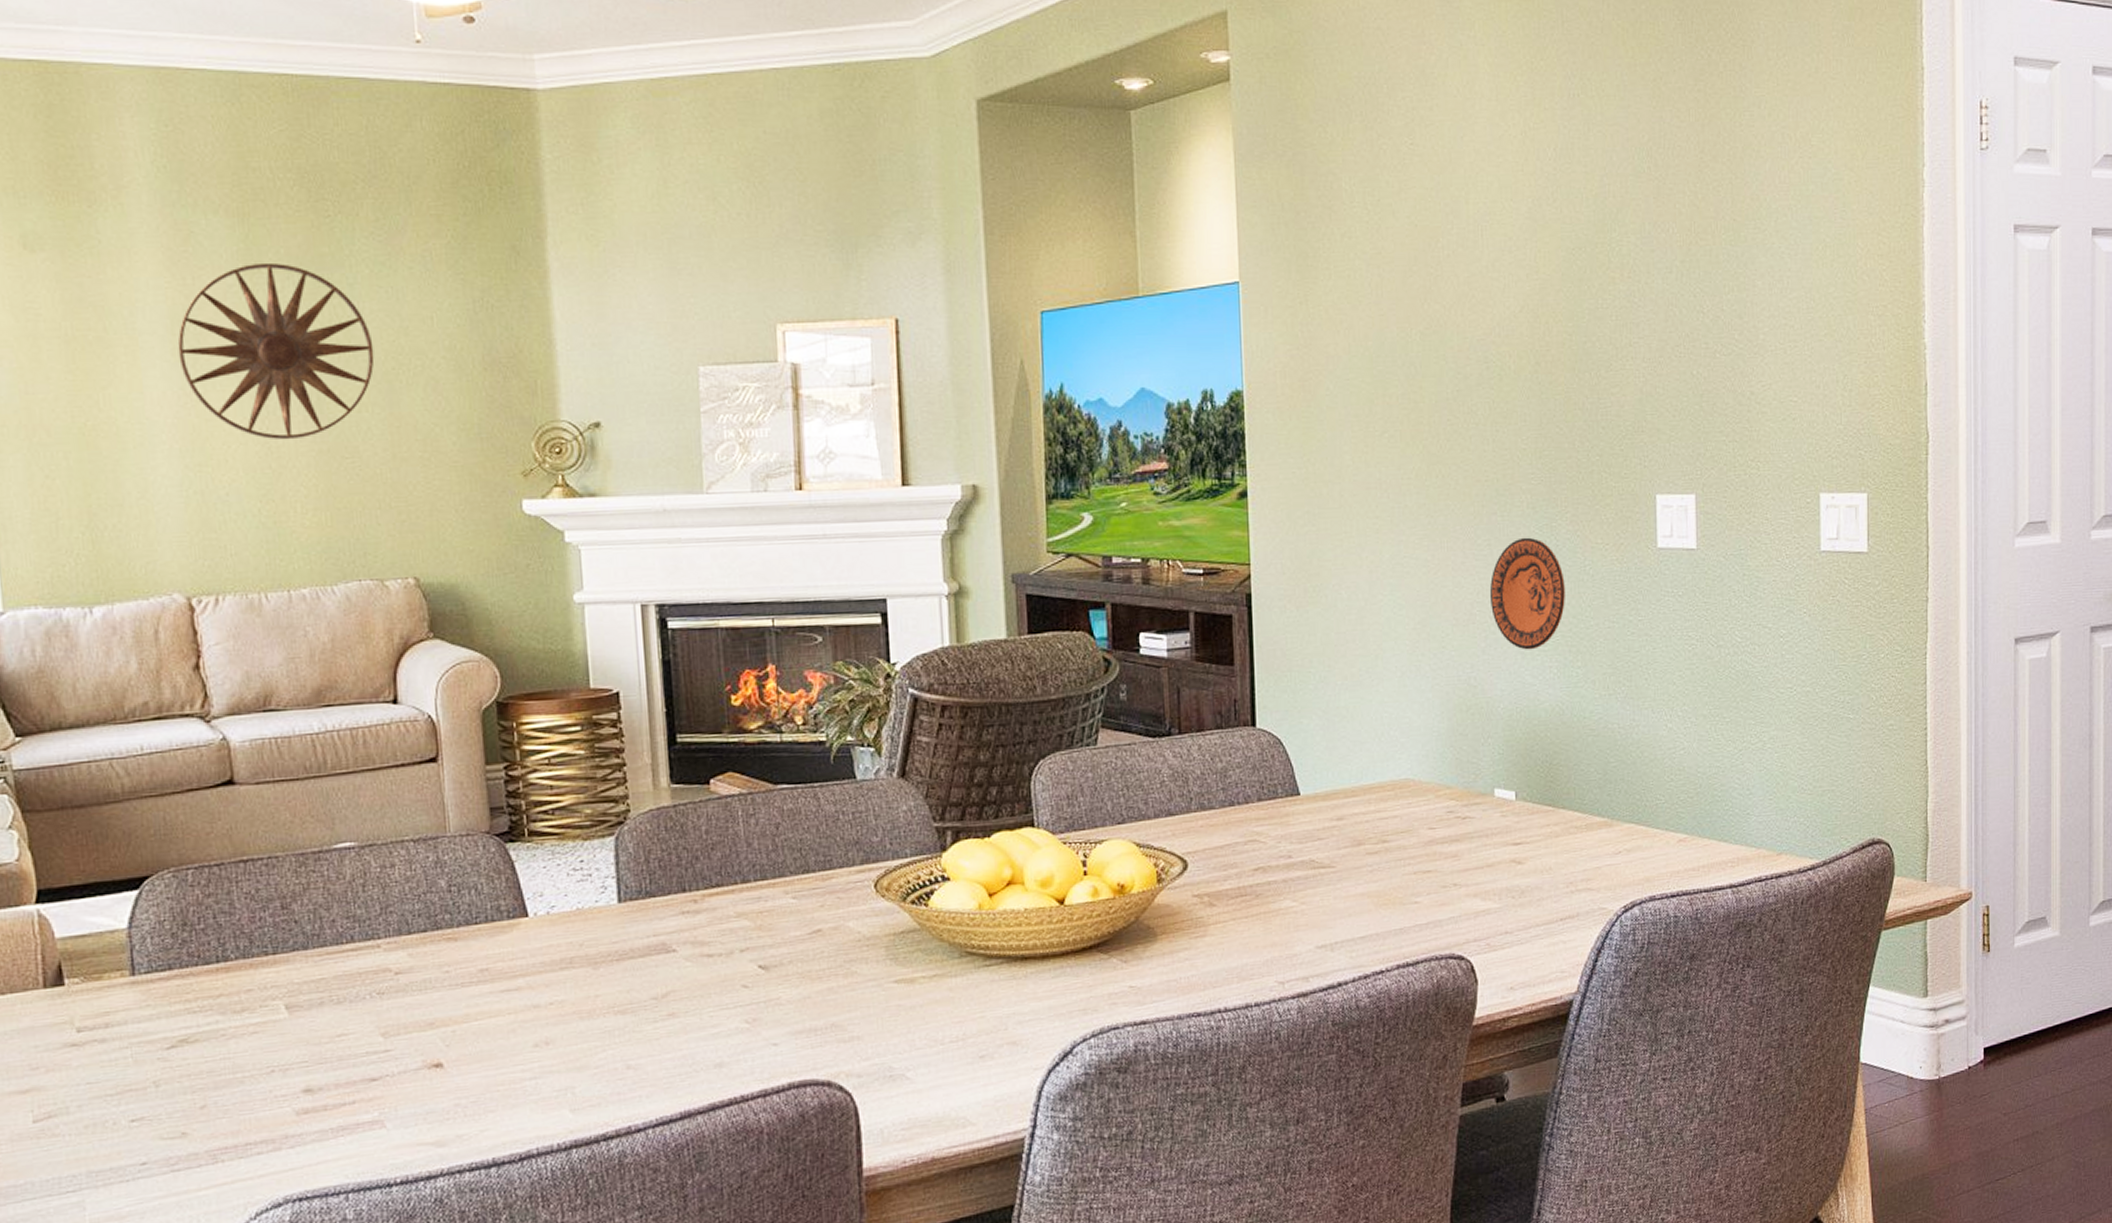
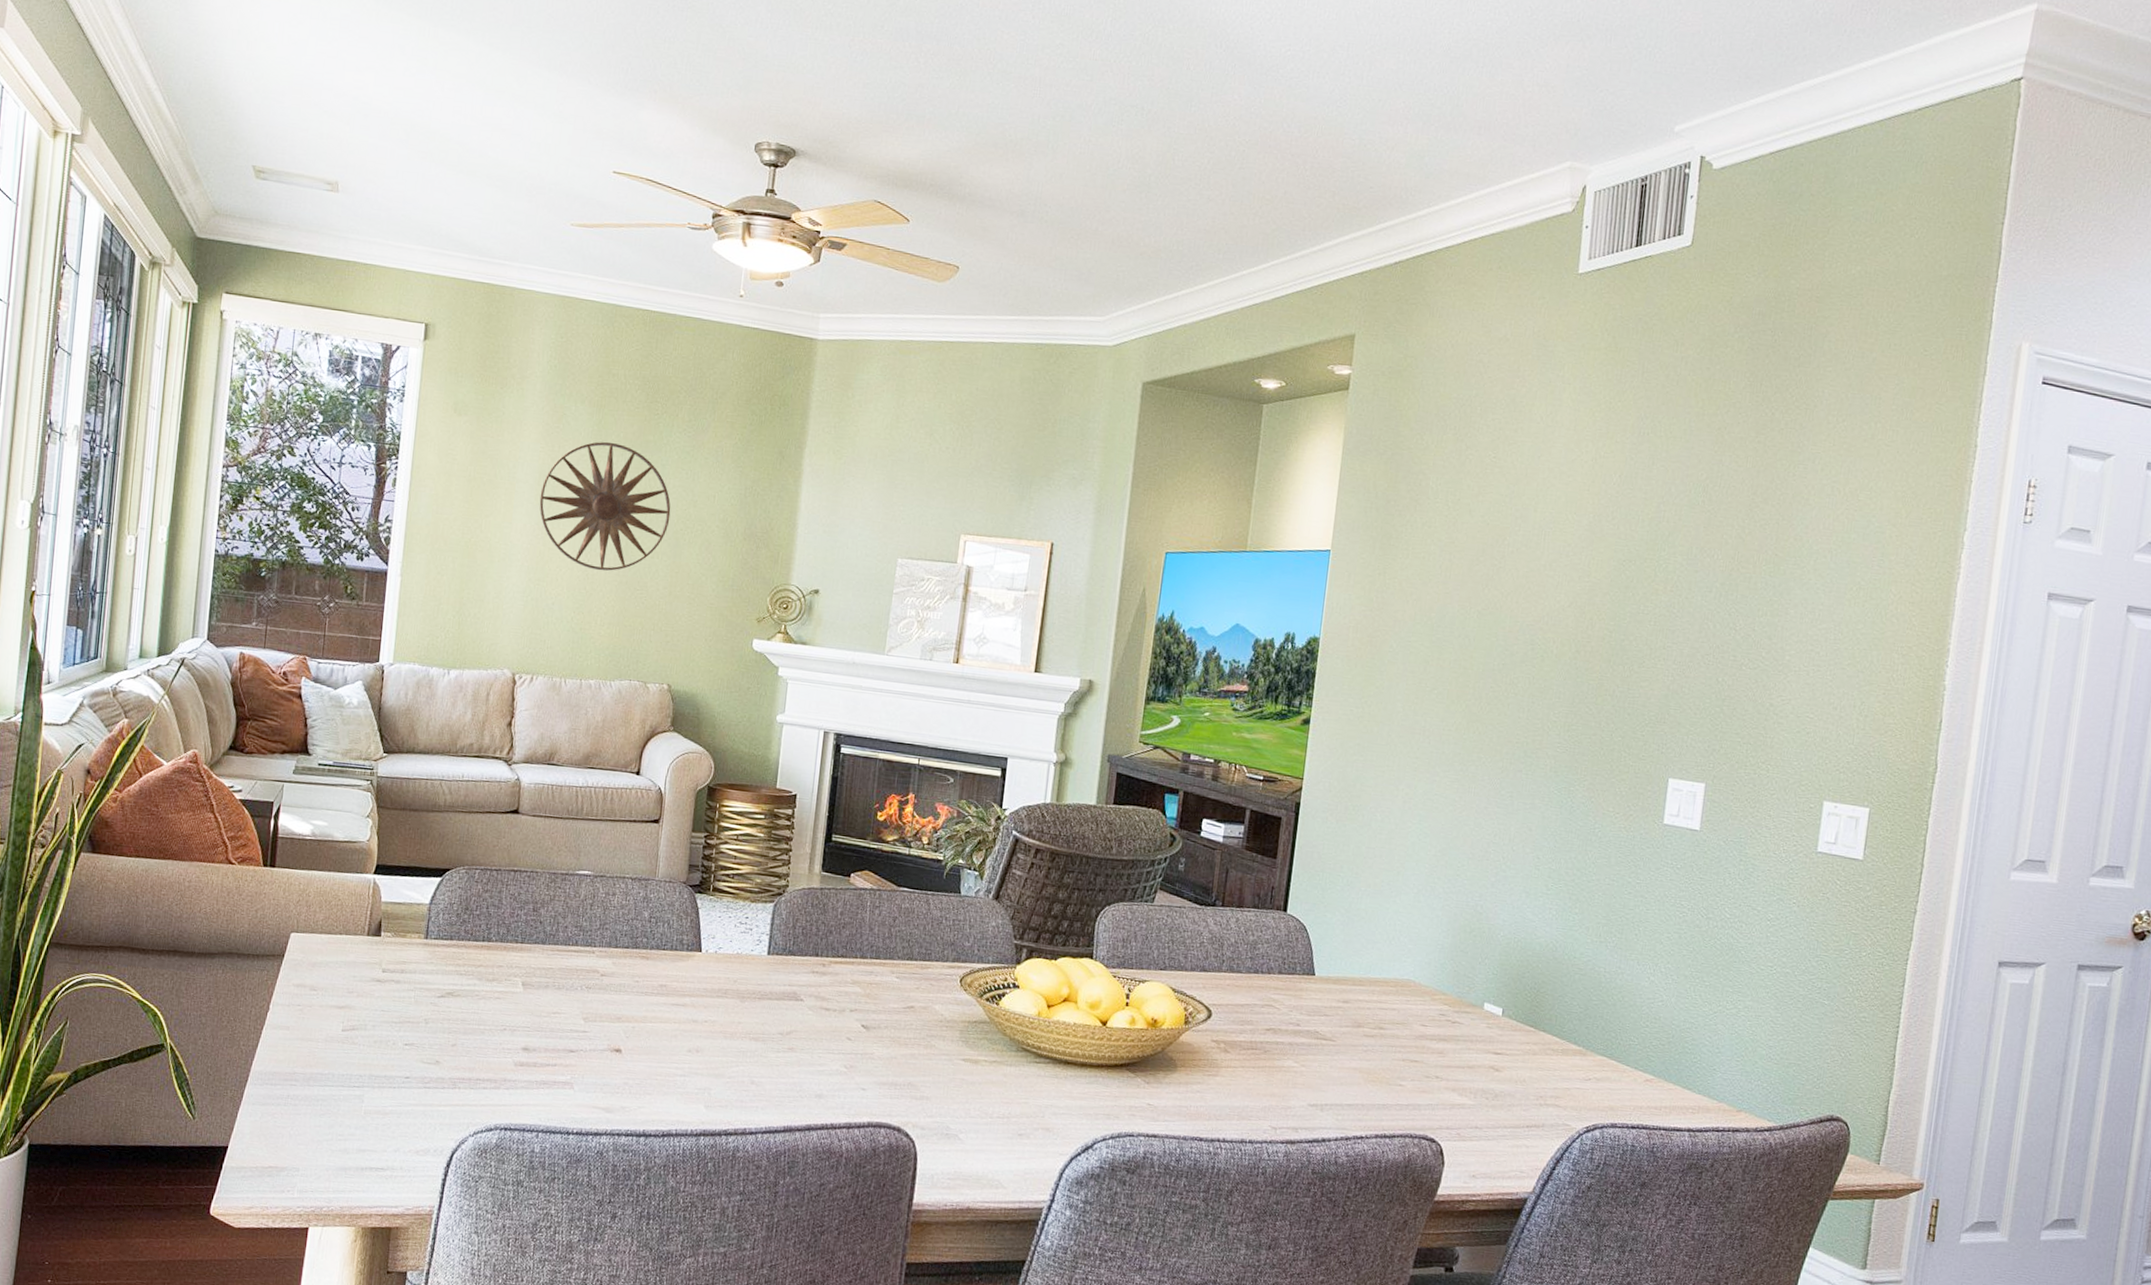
decorative plate: present [1489,537,1565,650] -> none [1505,795,1575,892]

